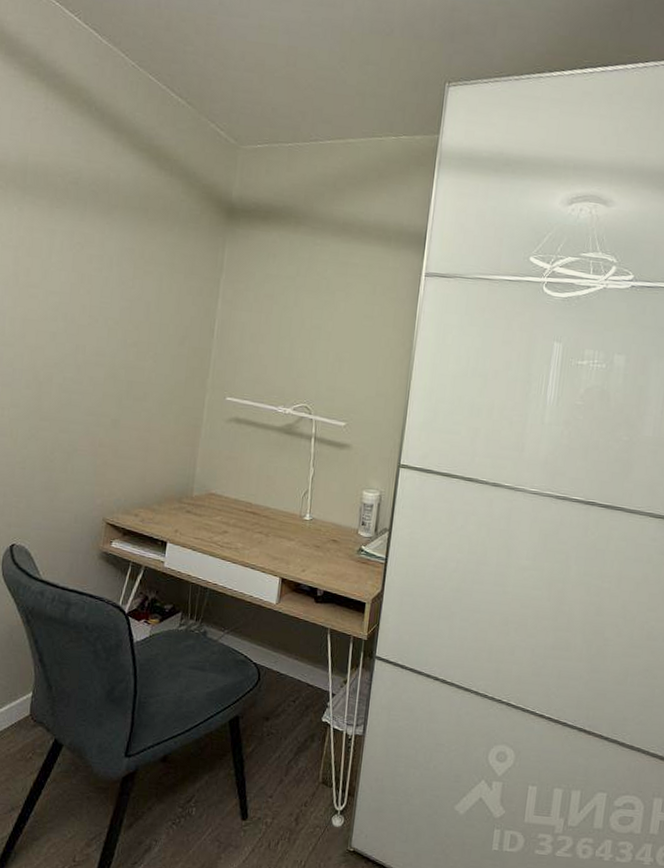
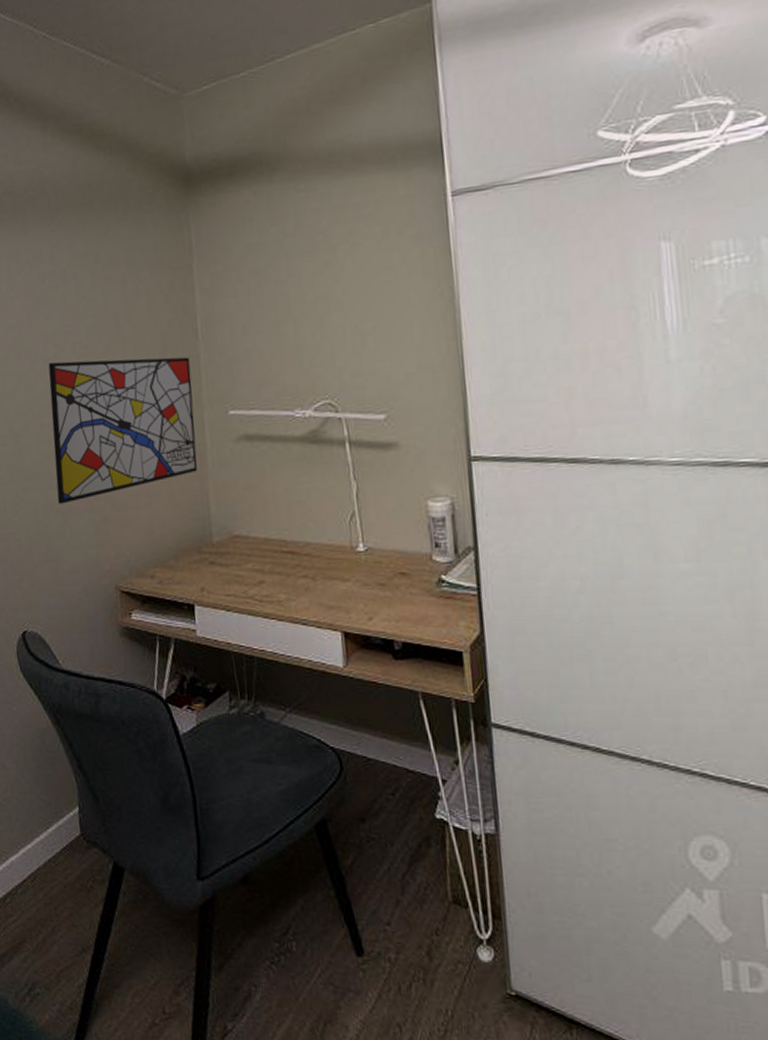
wall art: none [65,329,203,446] -> present [48,357,197,504]

